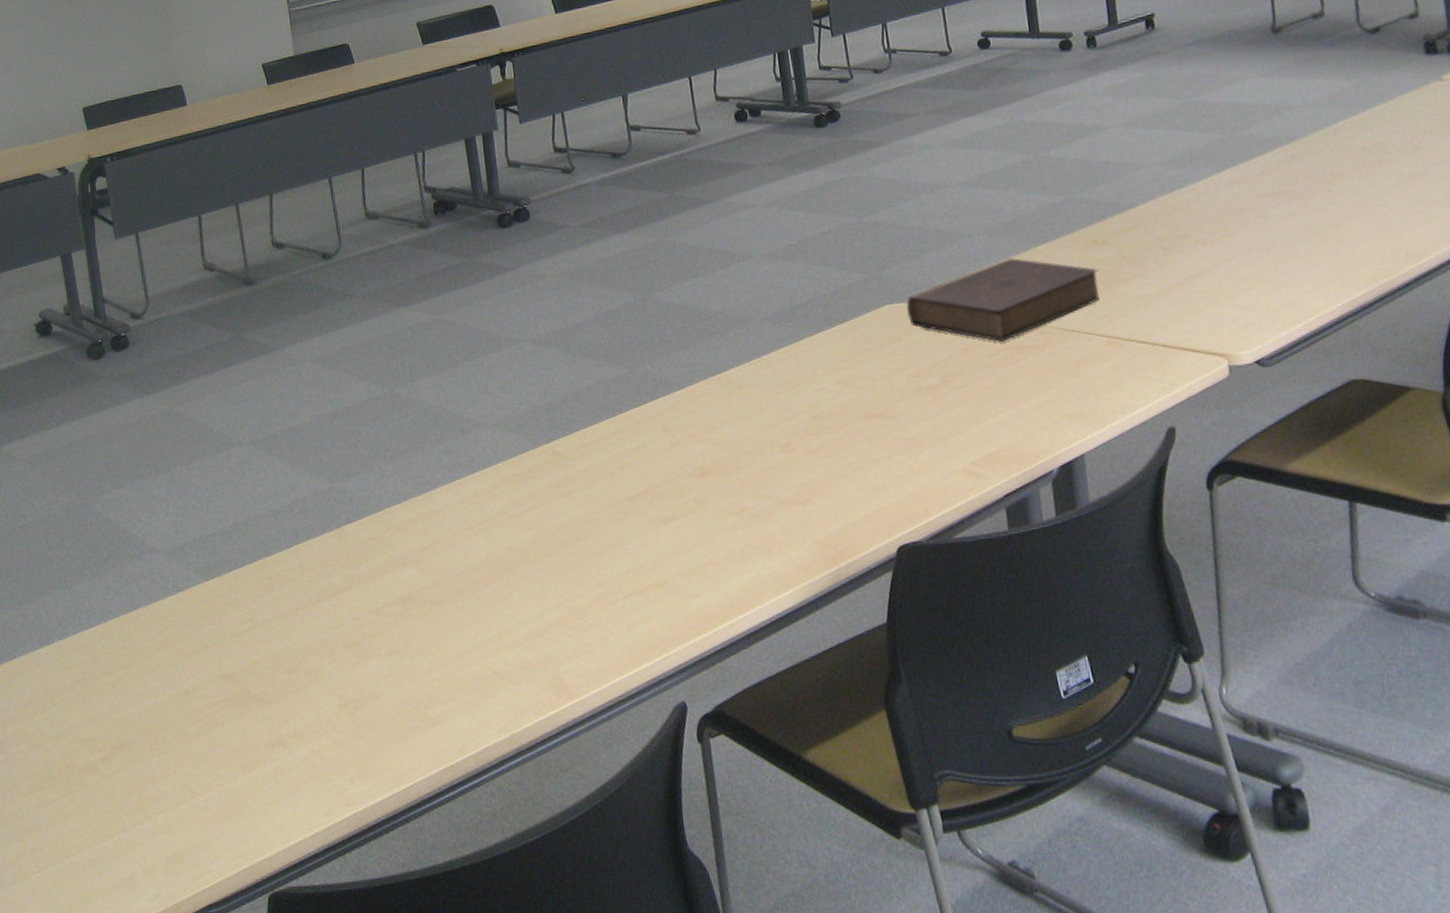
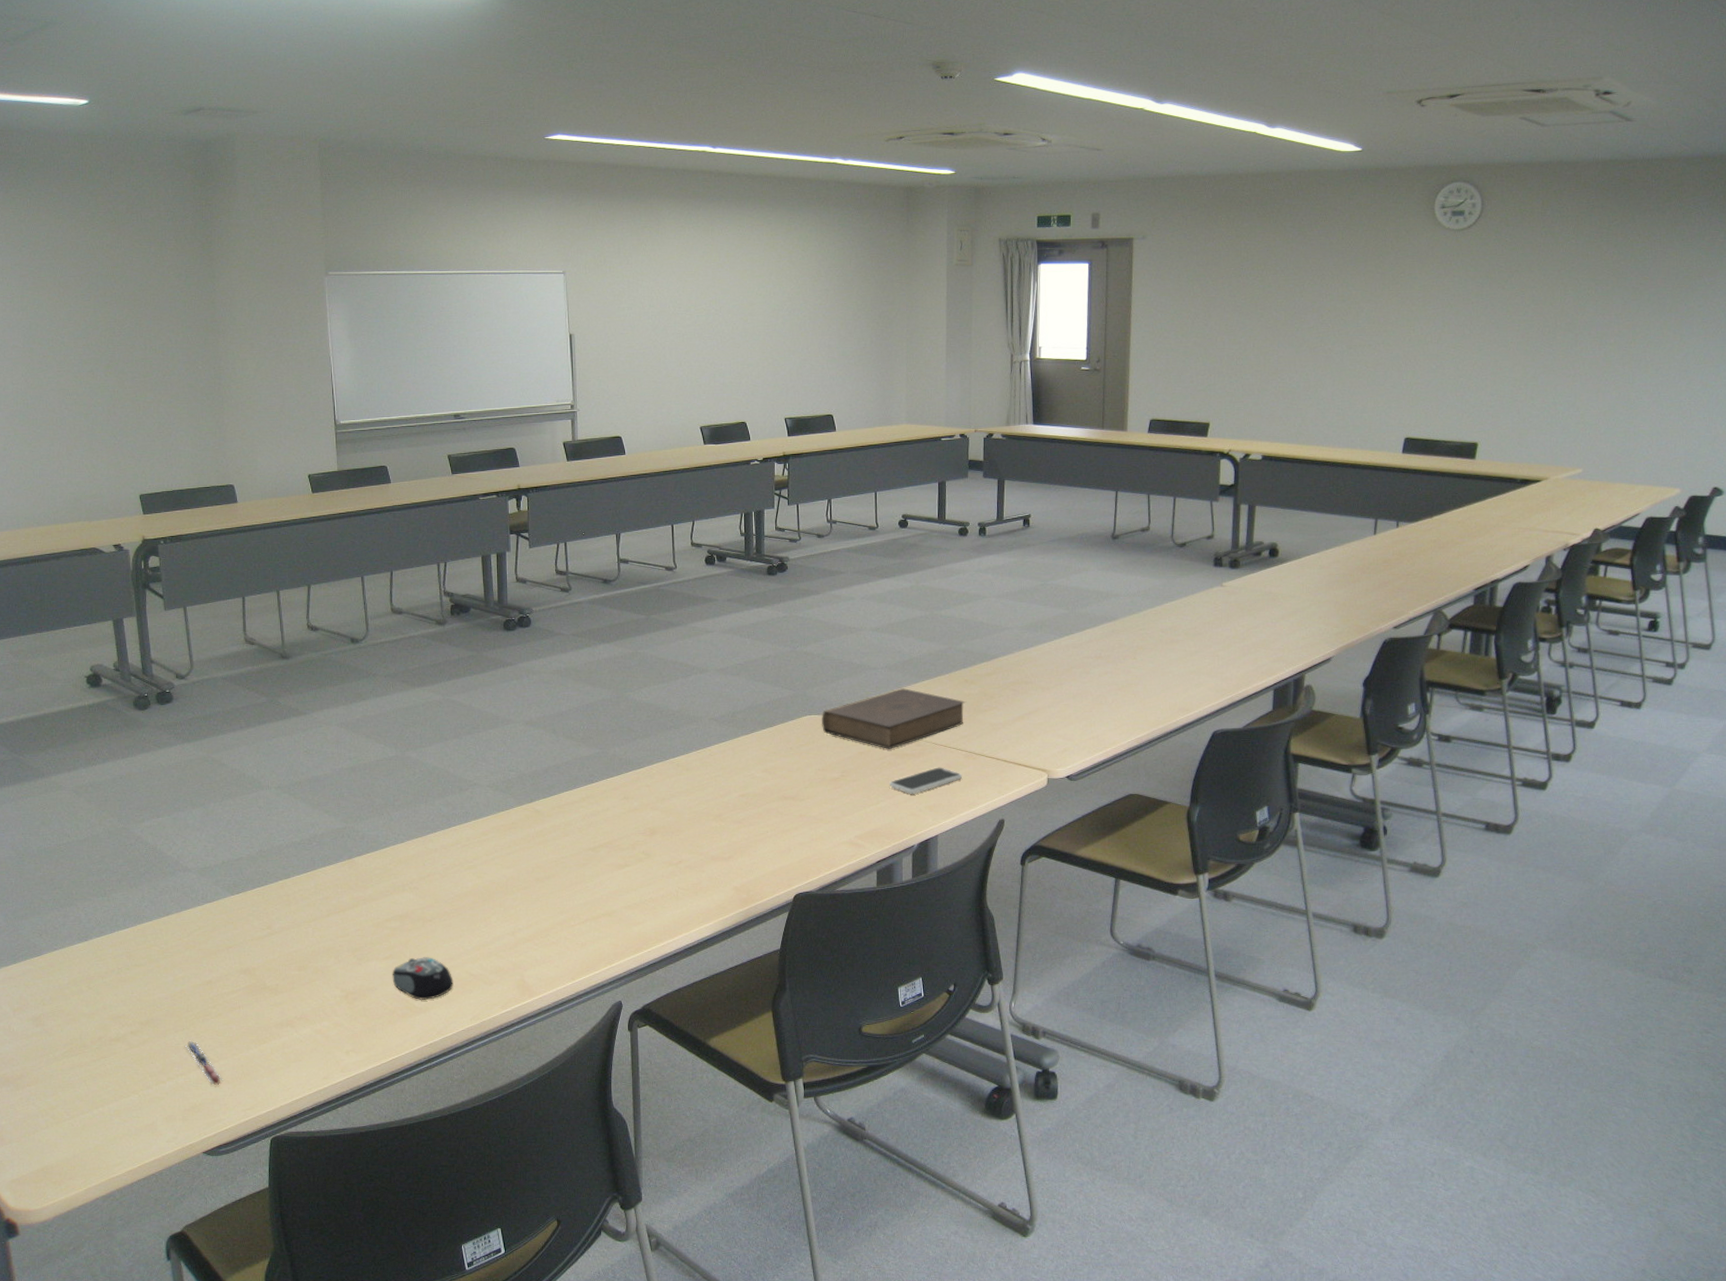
pen: none [164,769,209,827] -> present [185,1041,223,1086]
computer mouse: none [398,650,473,708] -> present [392,957,454,1000]
smartphone: none [1008,360,1108,400] -> present [889,767,963,794]

